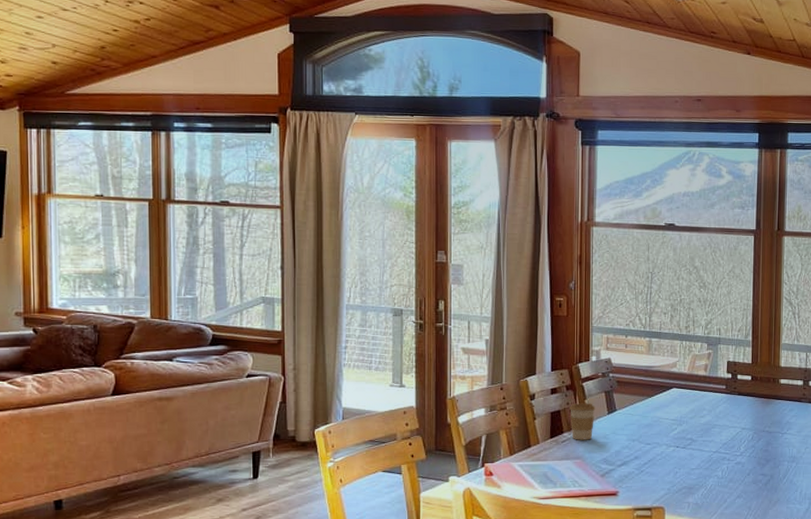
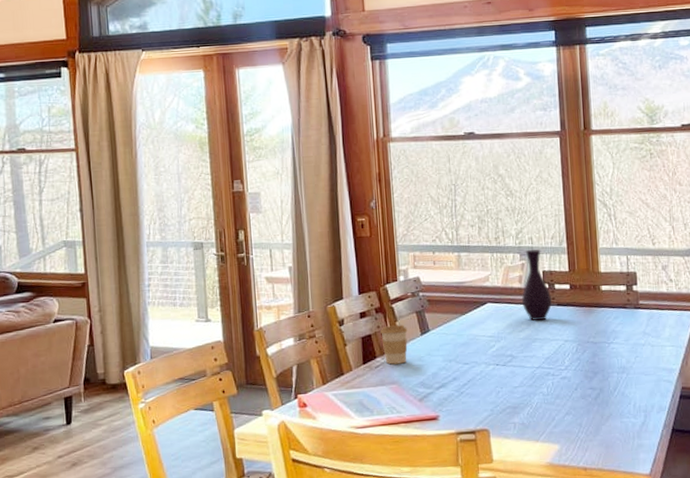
vase: none [705,340,734,408] -> present [521,249,553,321]

